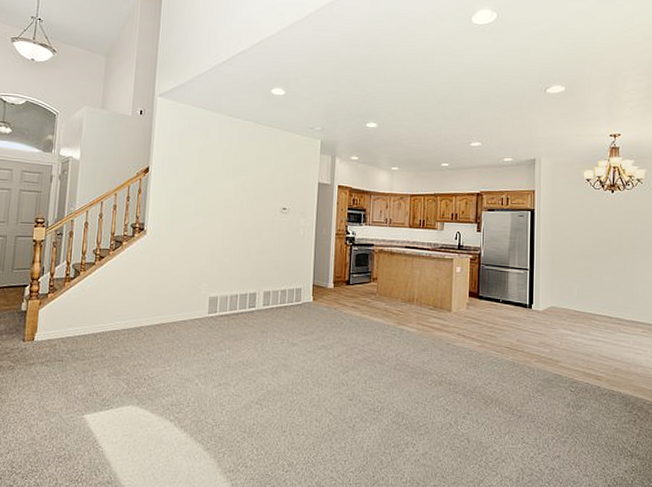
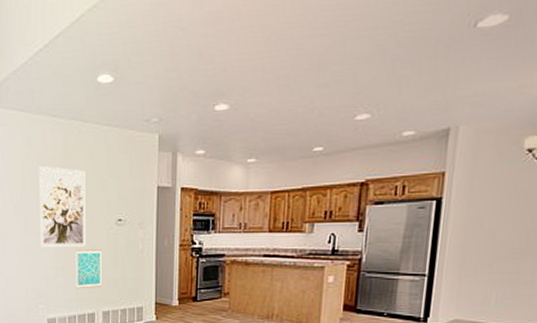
wall art: none [209,155,256,231] -> present [39,165,86,247]
wall art: none [240,233,266,270] -> present [75,249,102,289]

